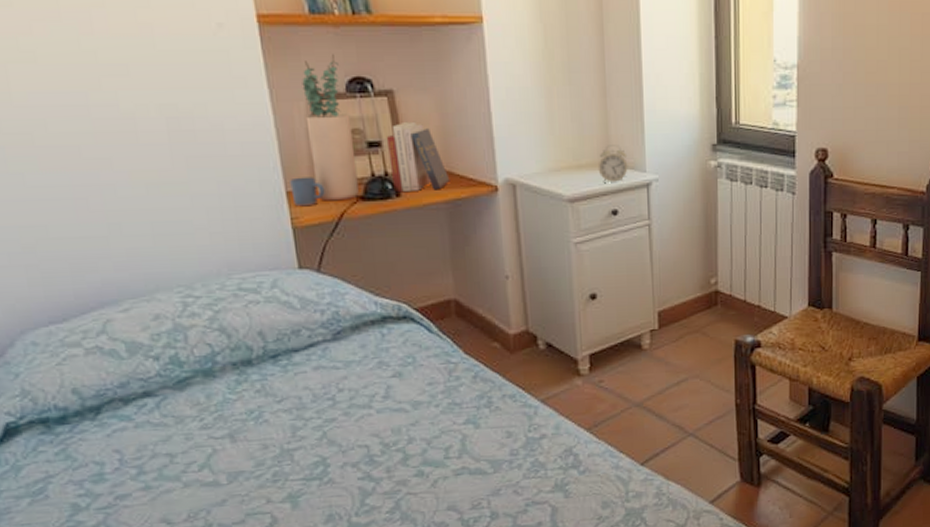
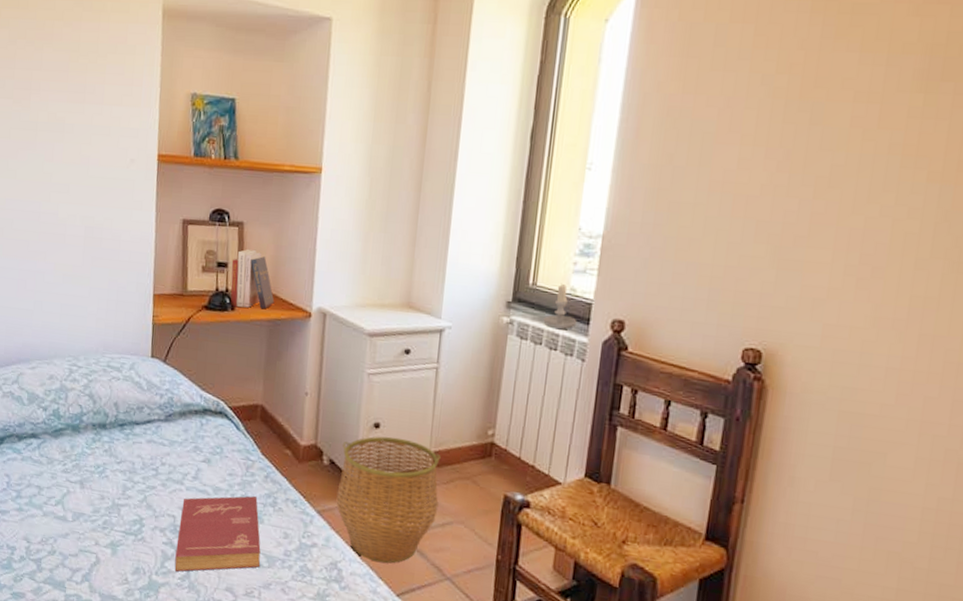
mug: present [290,177,325,207] -> none [157,284,181,308]
vase: present [302,54,359,201] -> none [174,189,209,307]
book: none [375,400,485,506] -> present [174,496,261,572]
basket: none [558,304,671,437] -> present [336,436,441,563]
alarm clock: present [597,145,628,182] -> none [398,289,427,325]
candle: none [750,118,783,166] -> present [543,283,577,330]

